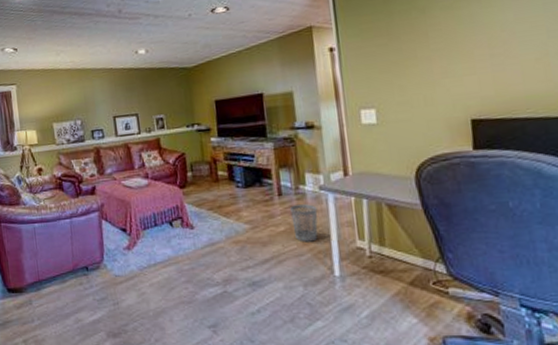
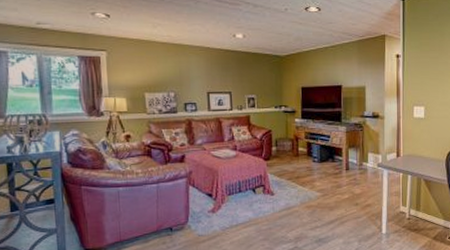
wastebasket: present [290,204,318,242] -> none [354,177,375,207]

